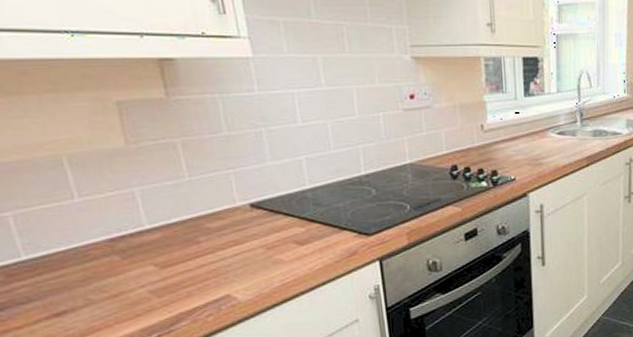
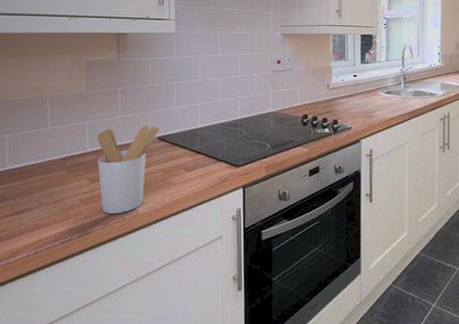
utensil holder: none [157,189,251,306] -> present [97,126,160,214]

